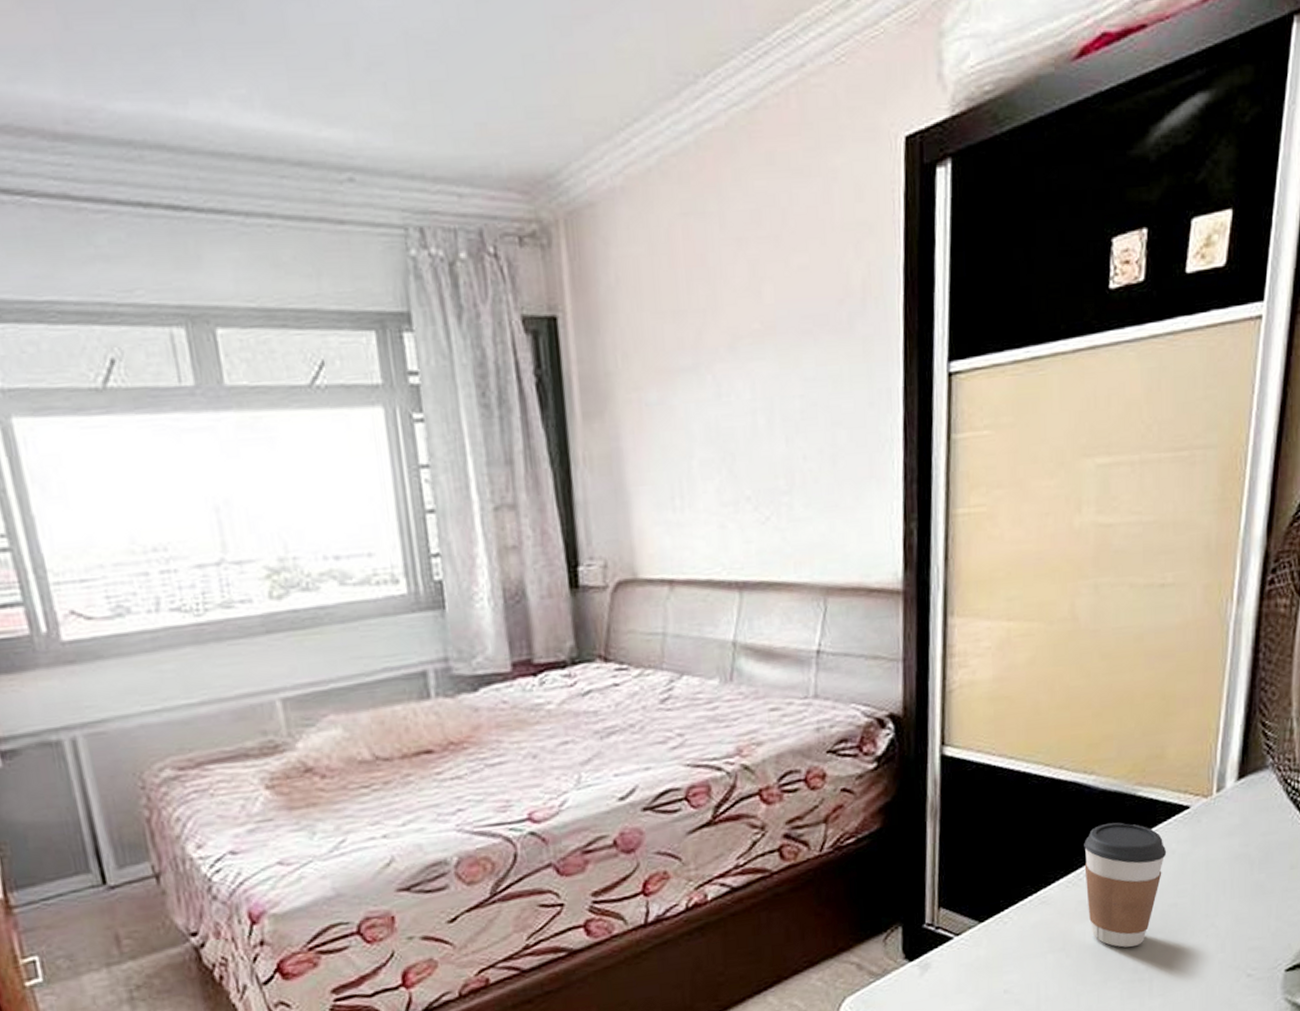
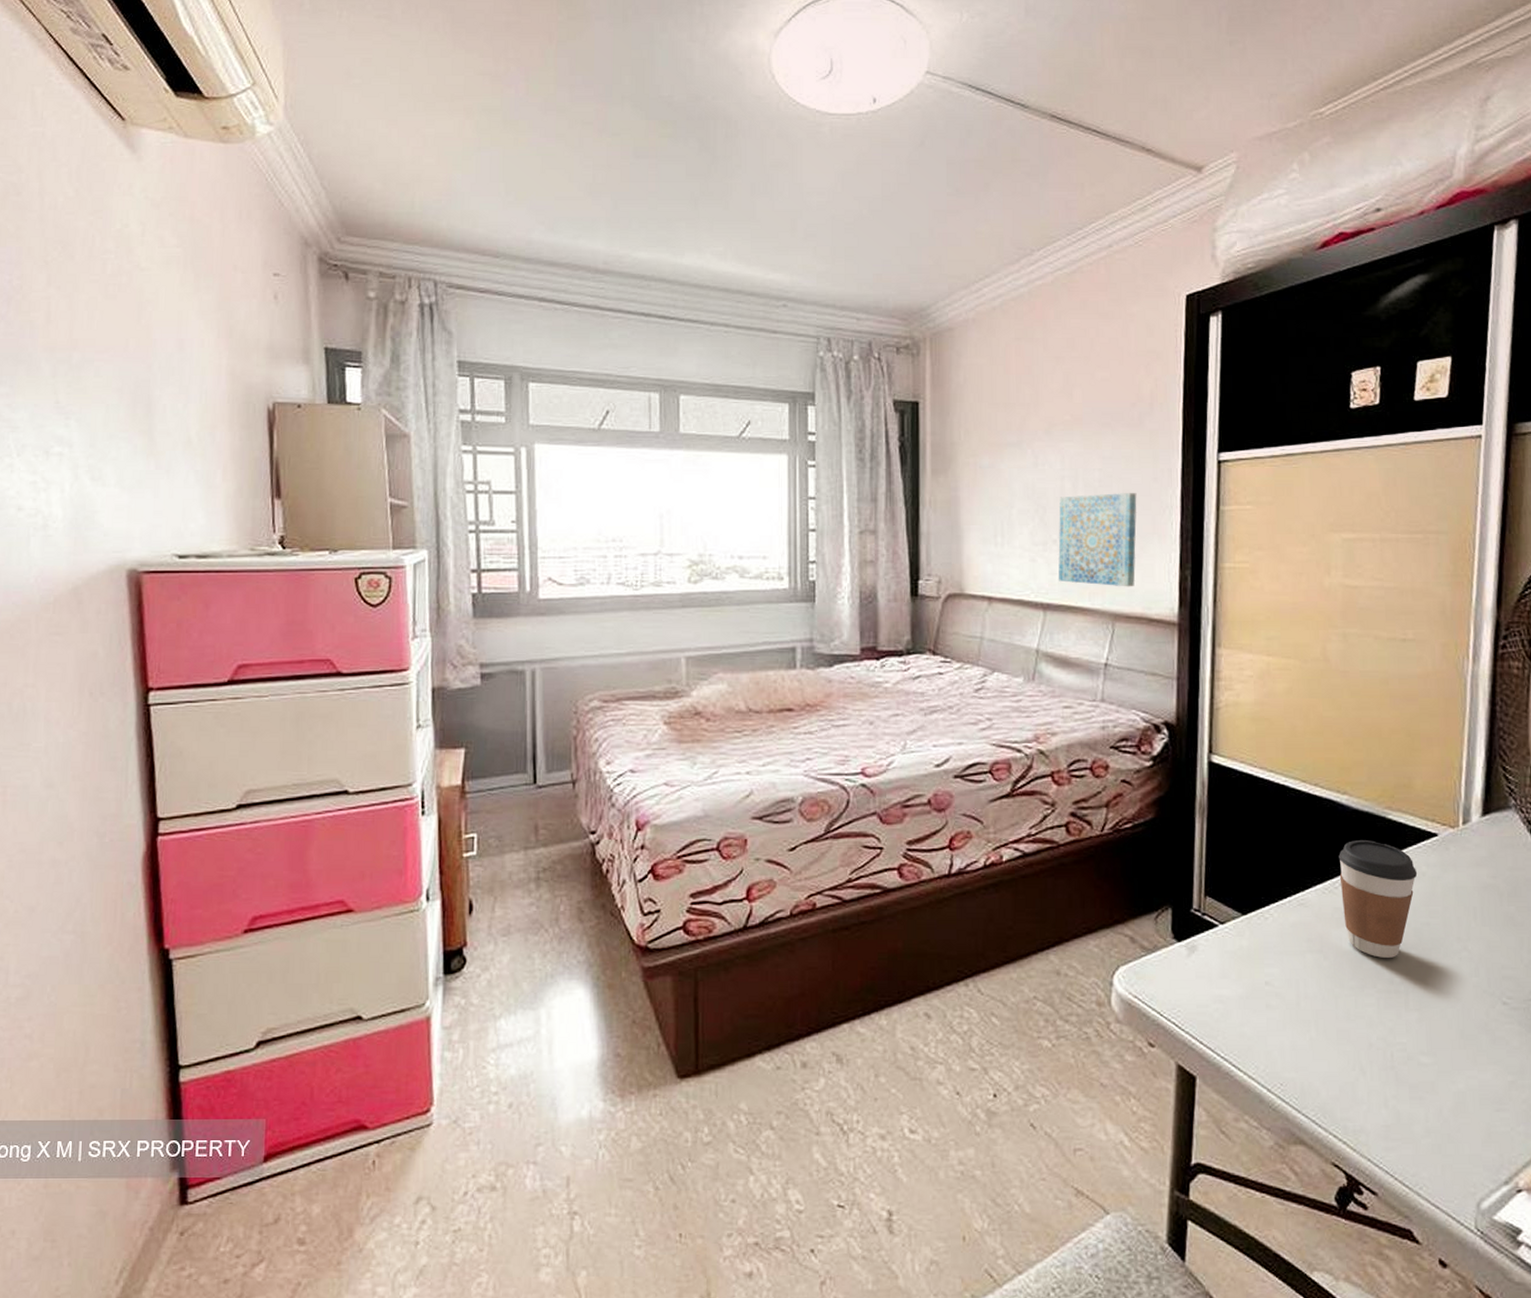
wall art: none [751,425,850,552] -> present [1058,493,1137,587]

